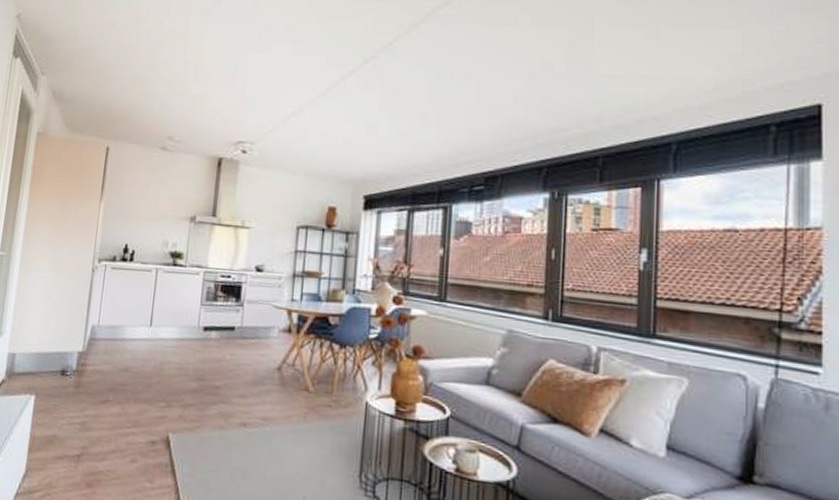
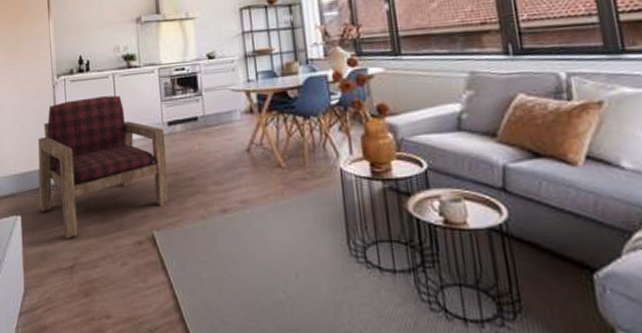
armchair: none [56,287,199,427] -> present [38,95,170,239]

